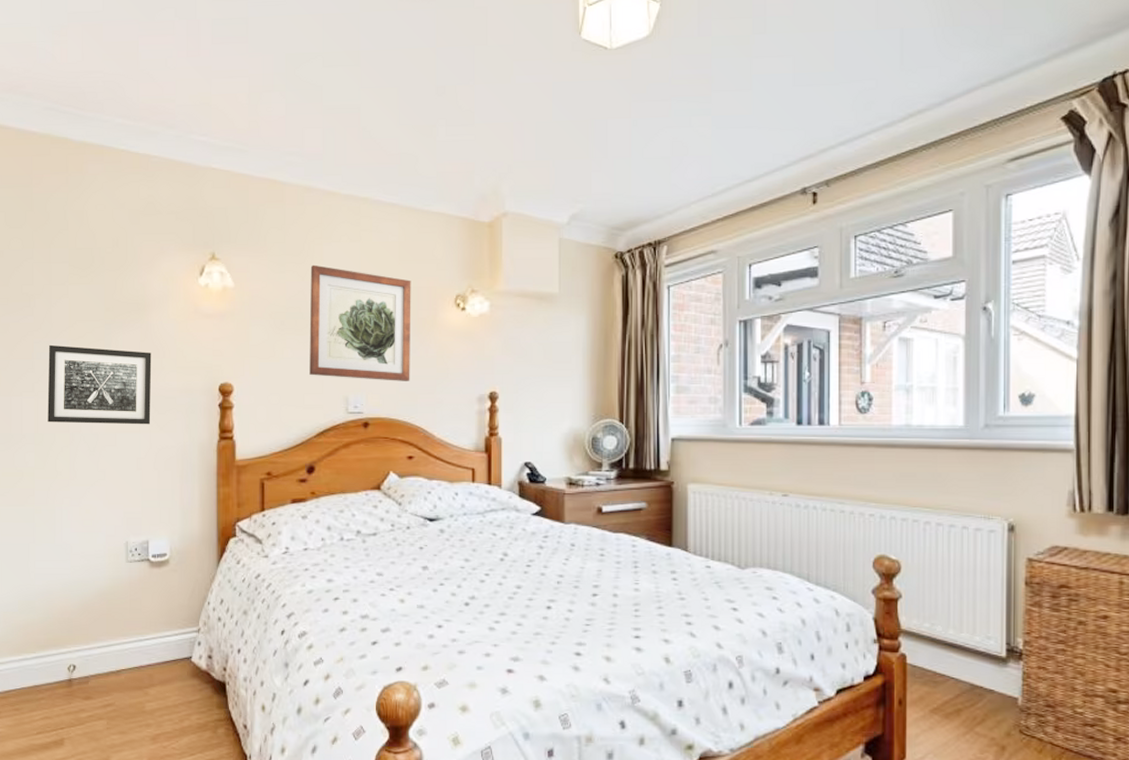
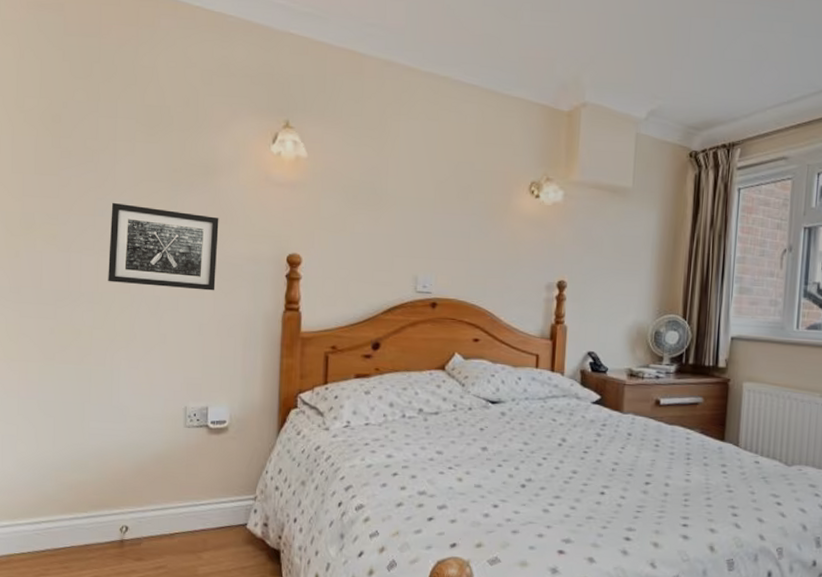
wall art: present [309,264,411,381] -> none [380,140,487,265]

